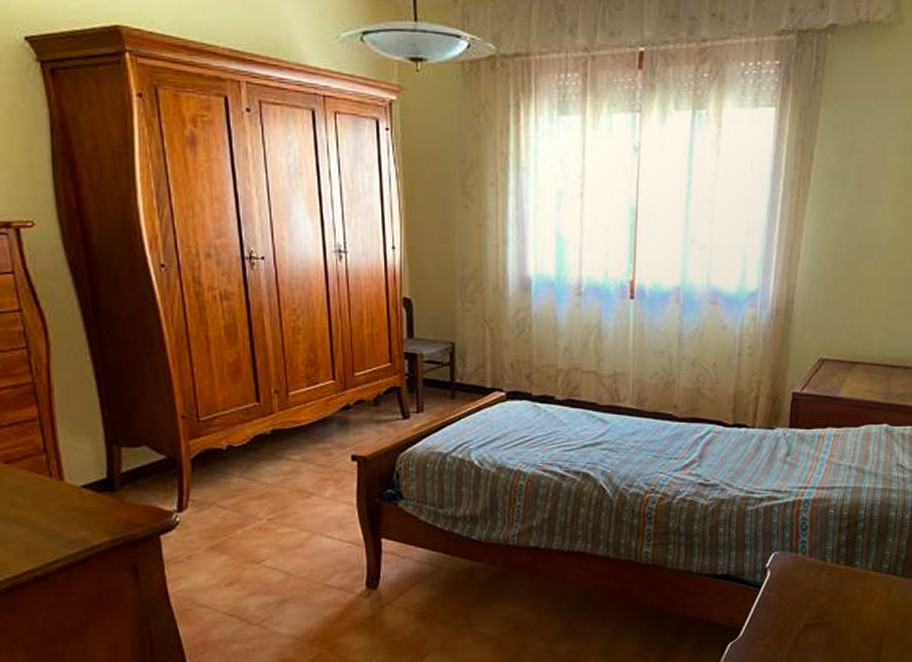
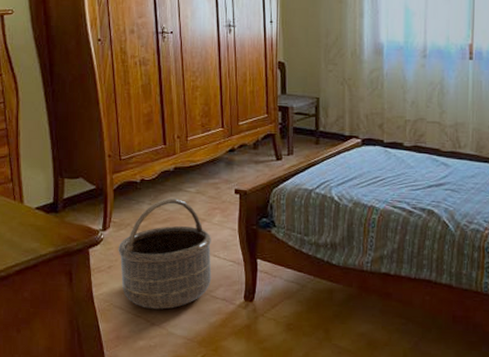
basket: none [200,469,325,605] -> present [118,198,212,309]

